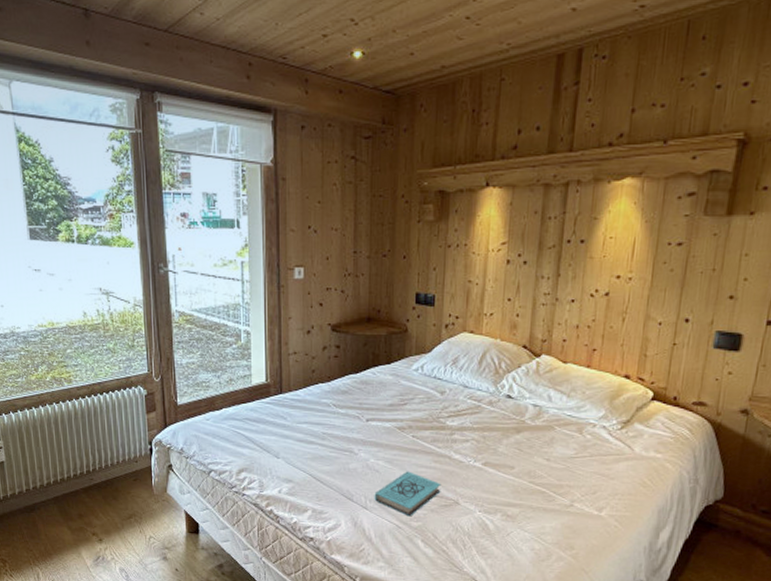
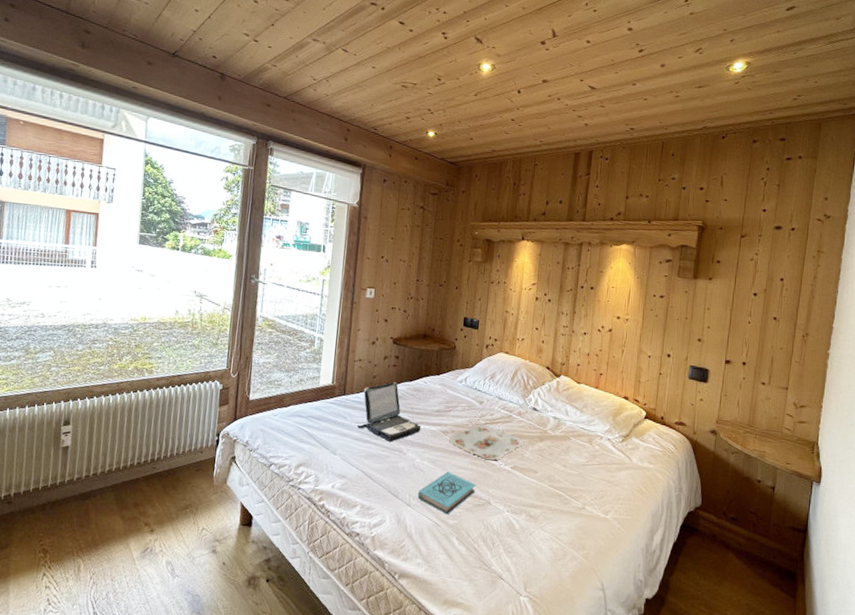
laptop: none [300,375,373,442] -> present [357,382,421,442]
serving tray: none [406,417,496,457] -> present [449,424,524,461]

